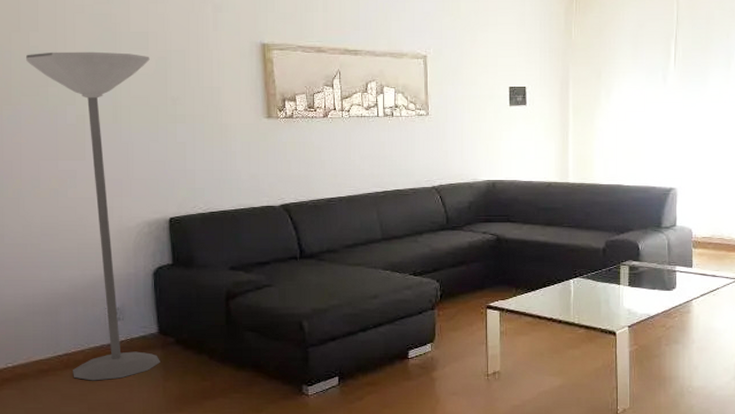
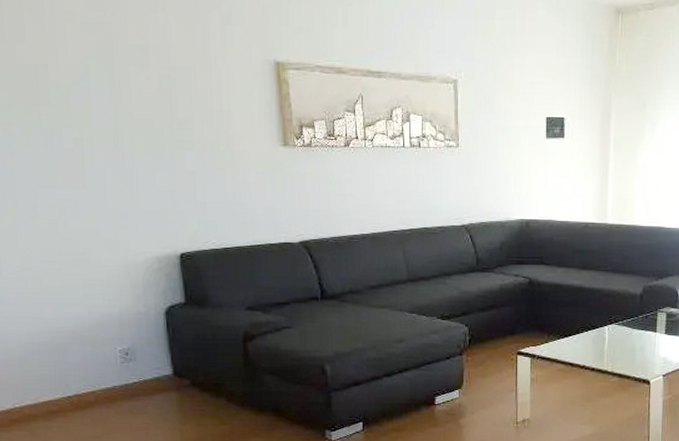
floor lamp: present [26,51,160,381] -> none [13,65,176,423]

